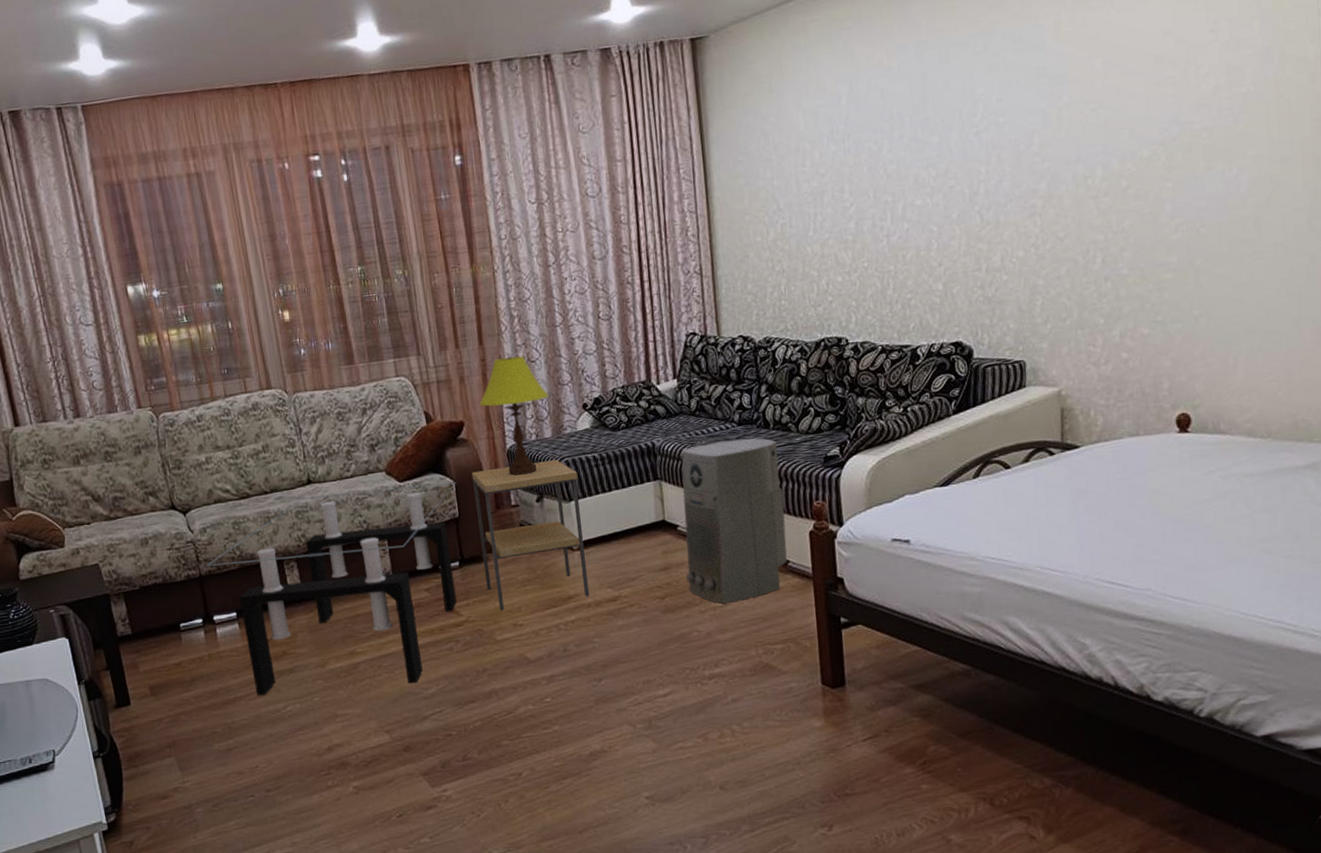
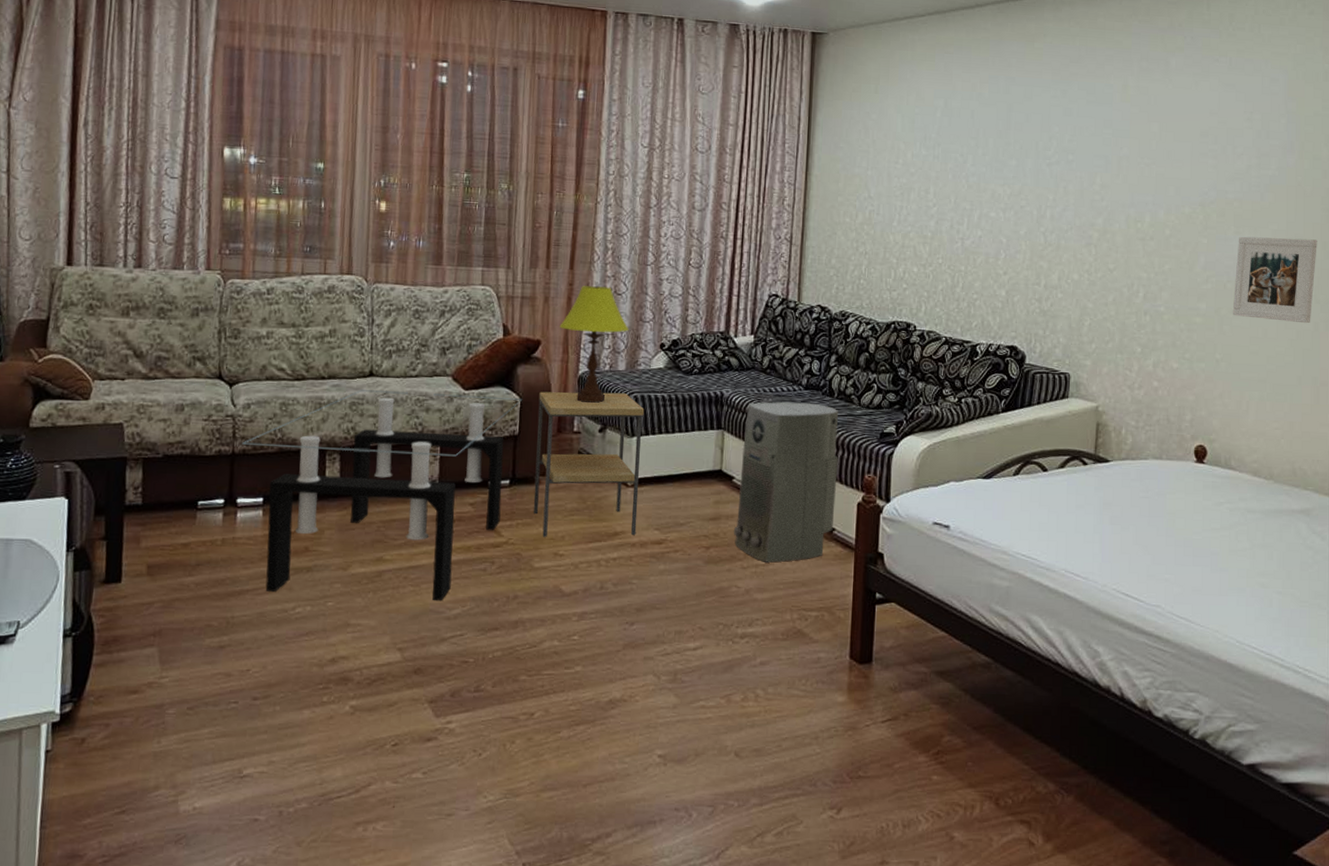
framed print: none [1209,157,1309,264] -> present [1232,236,1317,324]

